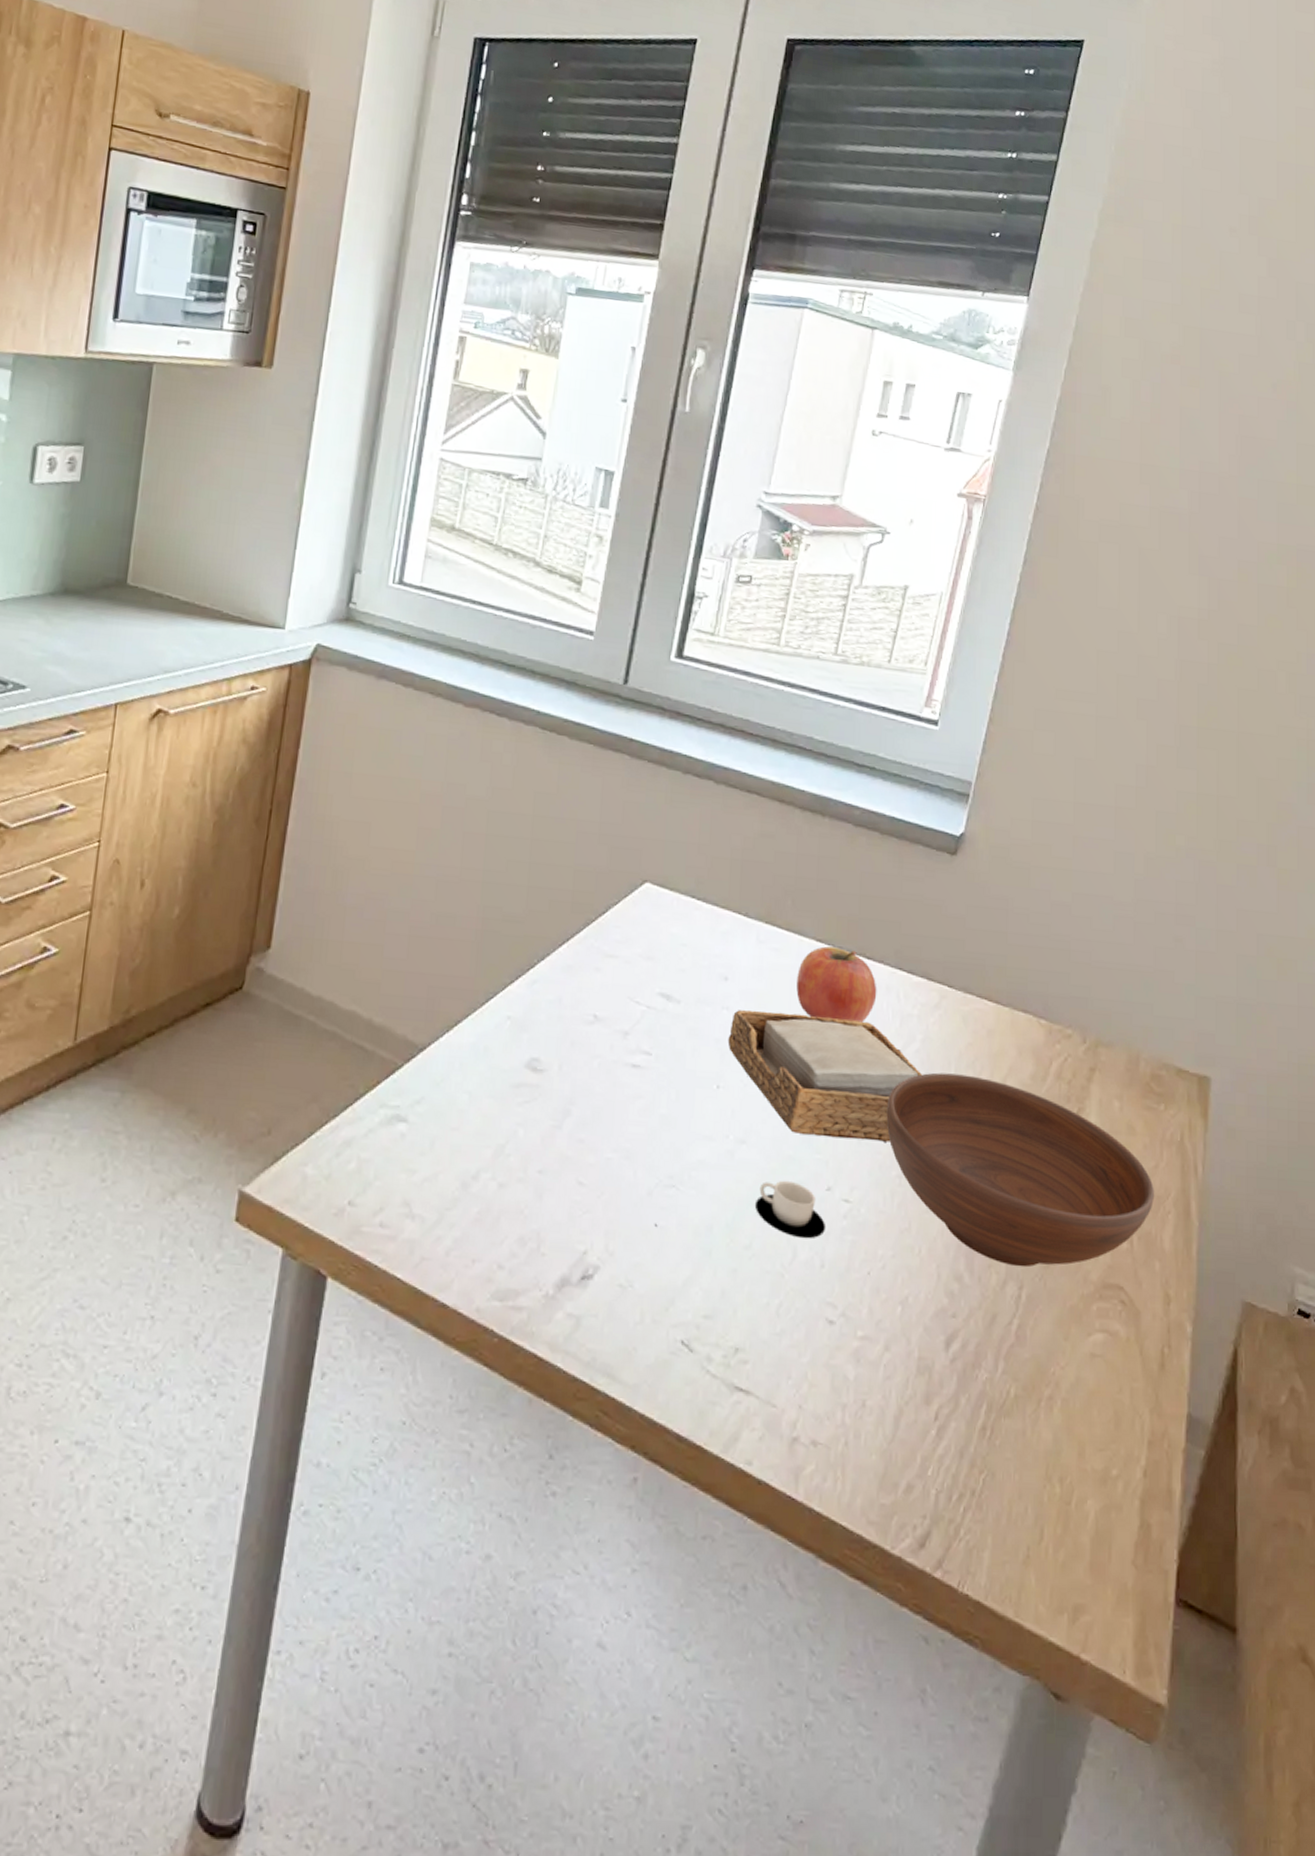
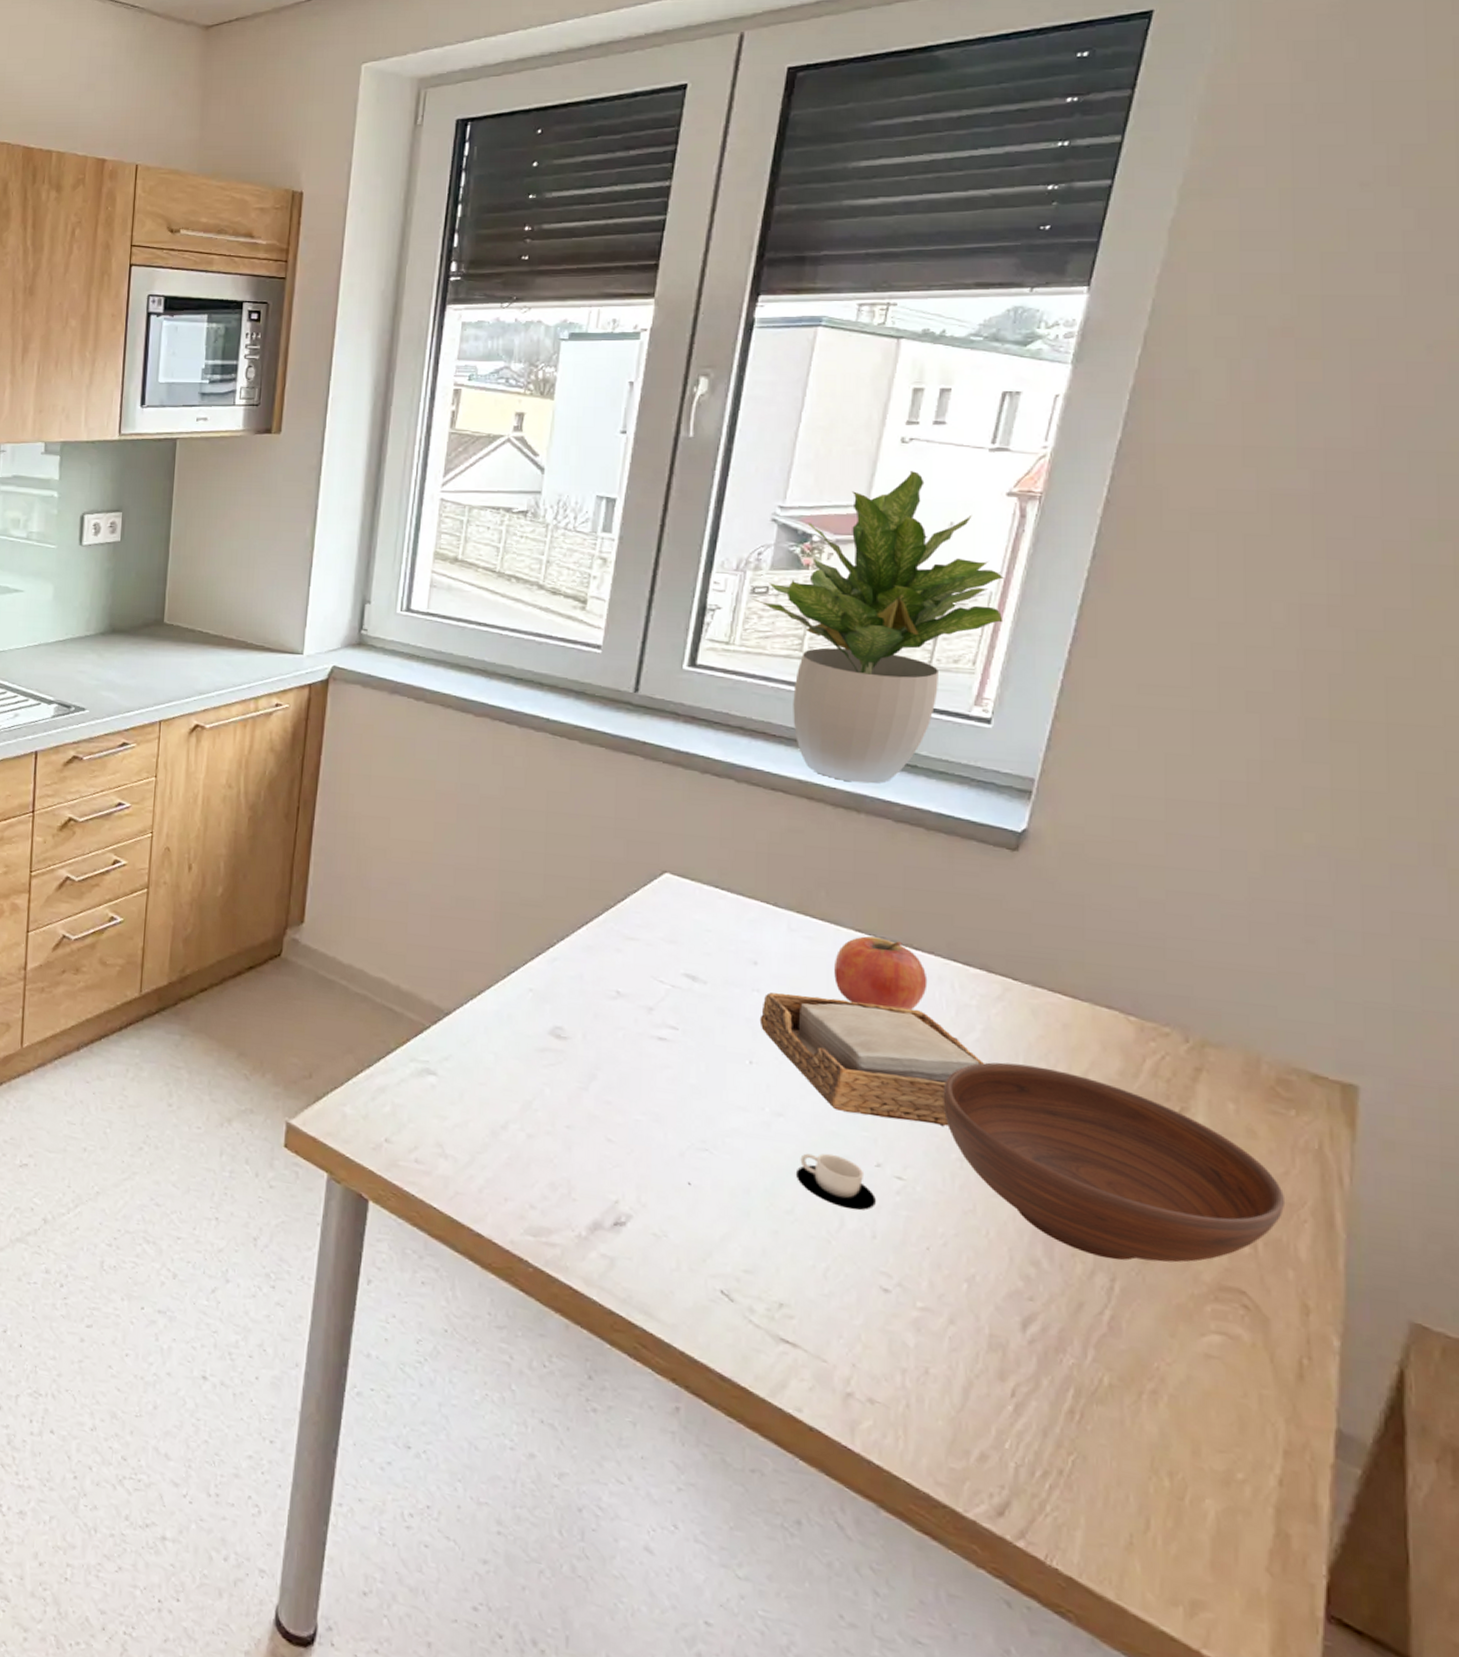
potted plant: none [736,465,953,787] -> present [752,471,1004,784]

